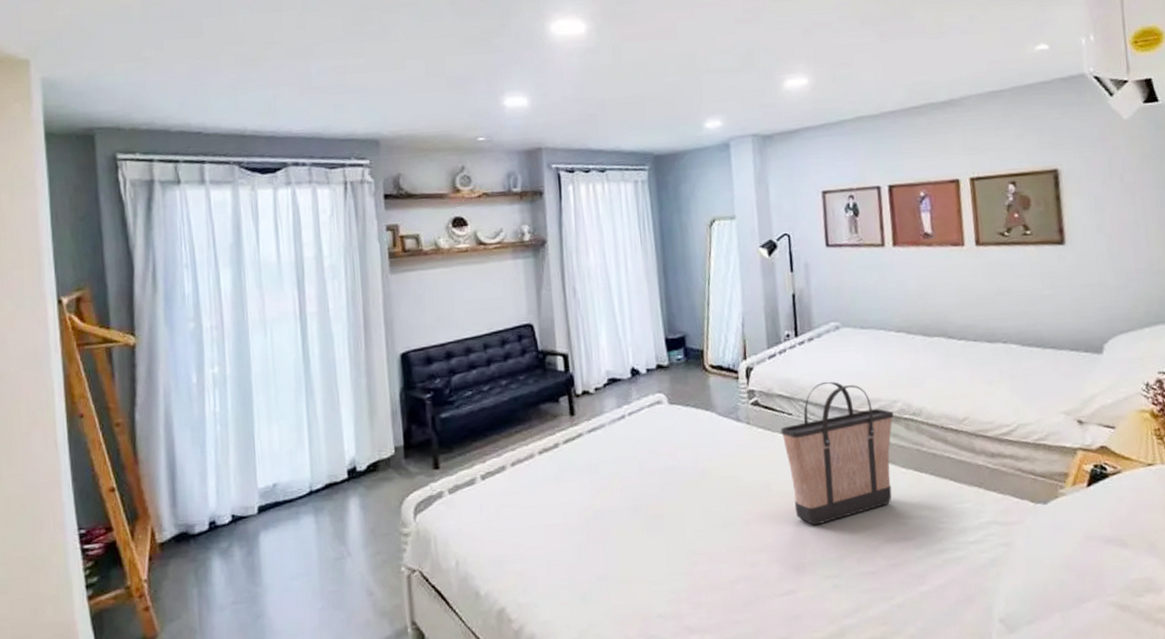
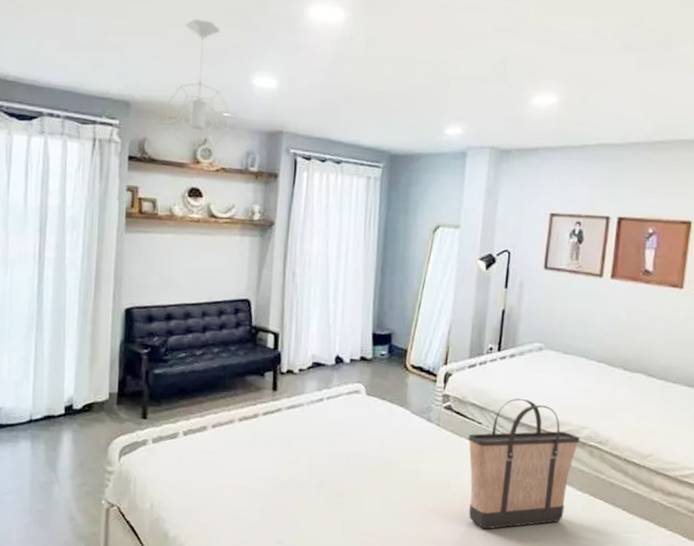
pendant light: none [417,48,486,179] -> present [166,18,230,150]

